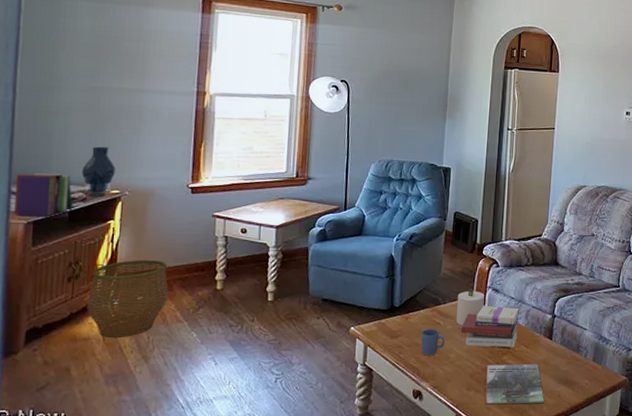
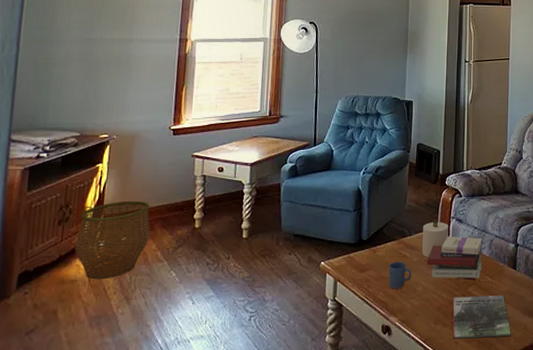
books: present [14,173,74,217] -> none [12,121,66,163]
vase: present [82,146,116,198] -> none [74,94,106,143]

